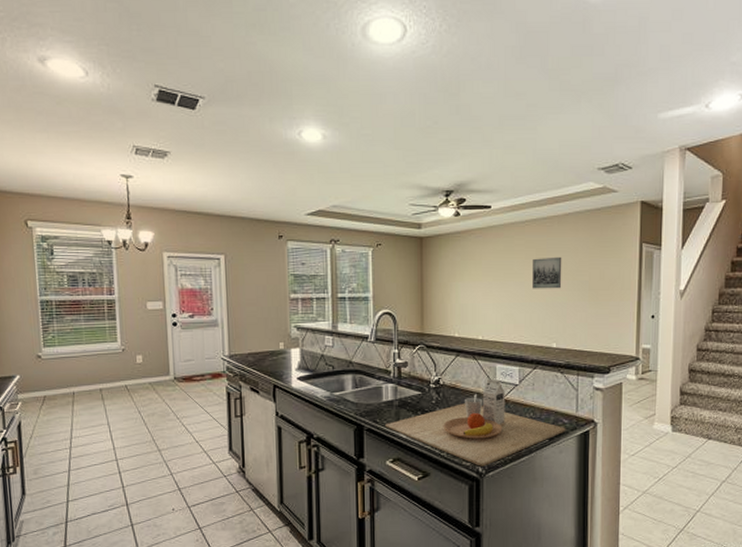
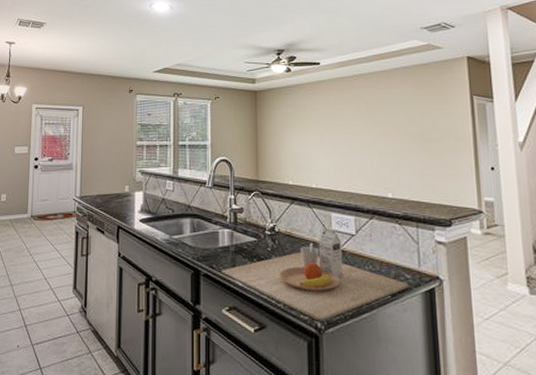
wall art: present [533,256,562,289] -> none [363,108,394,139]

